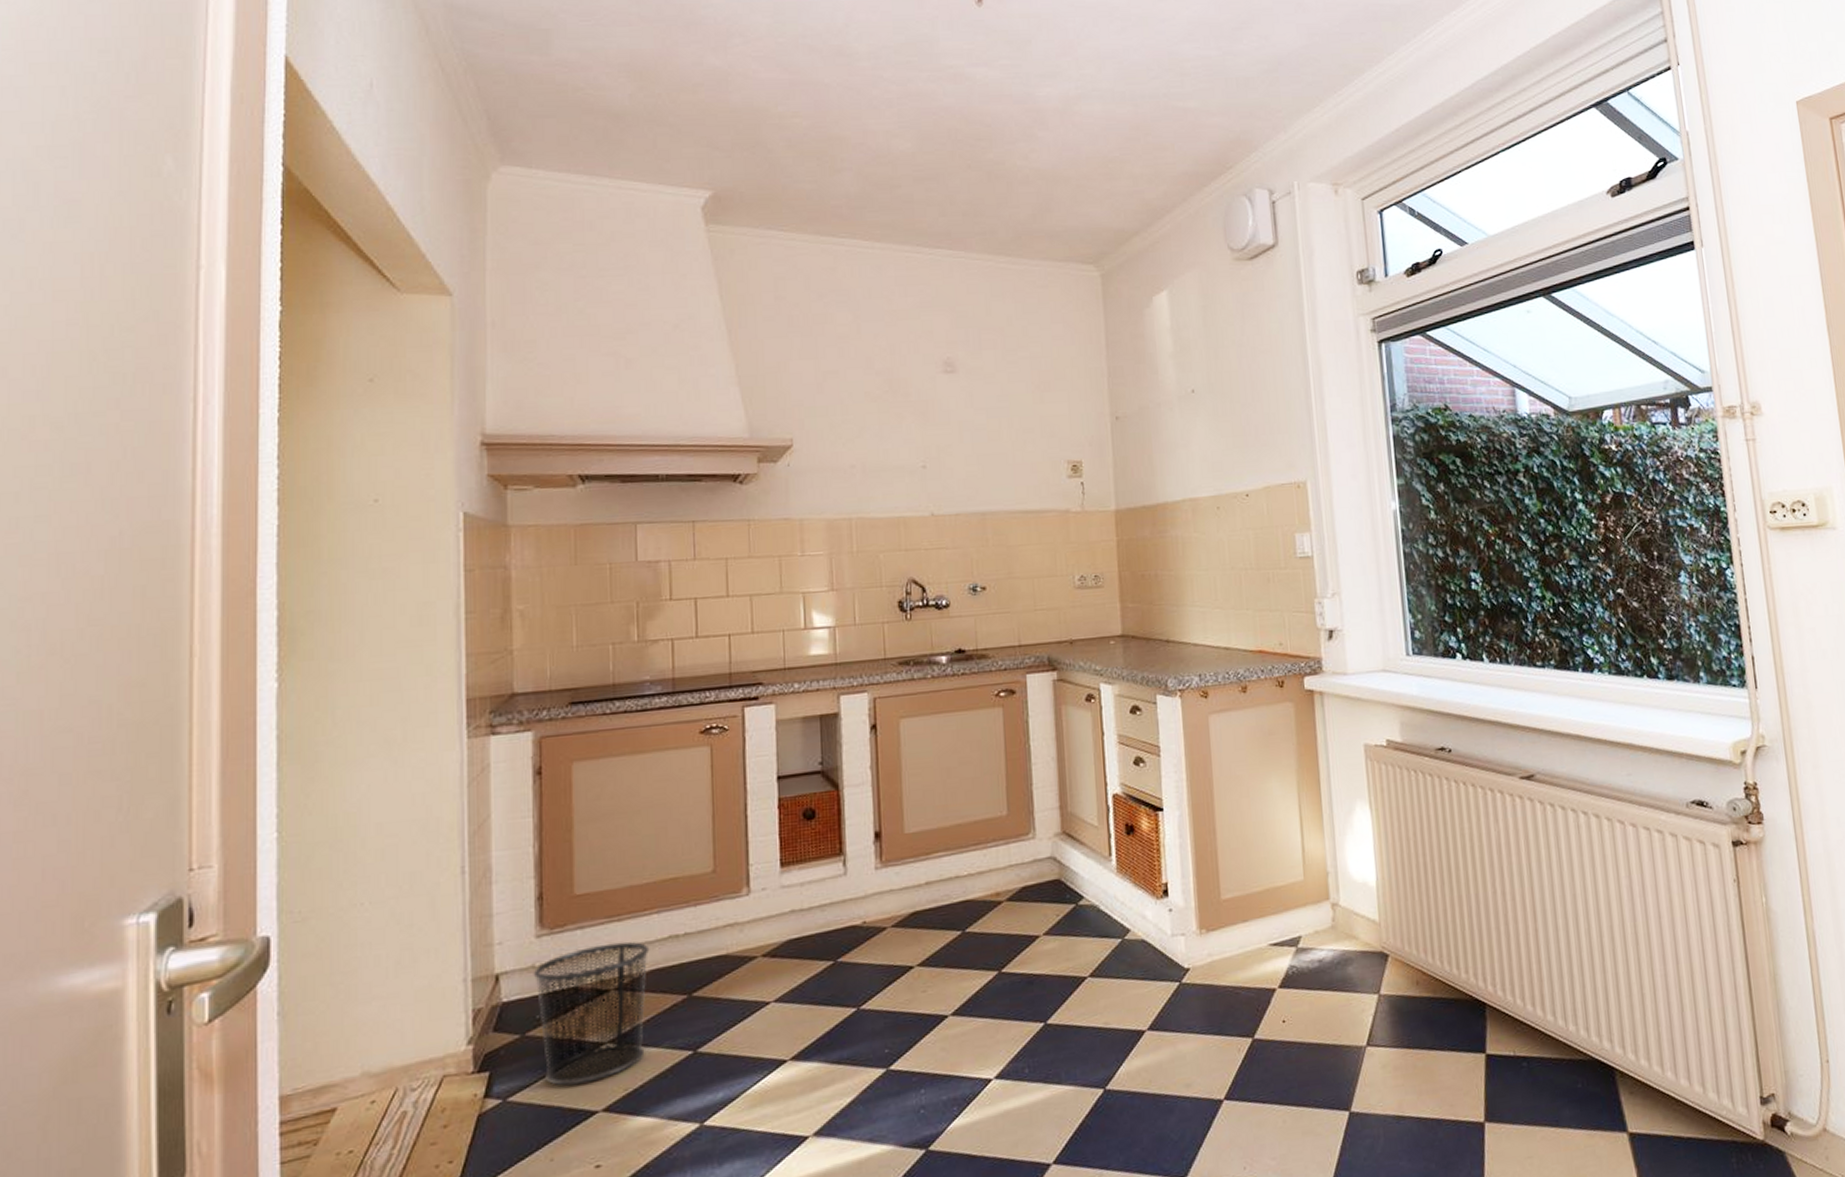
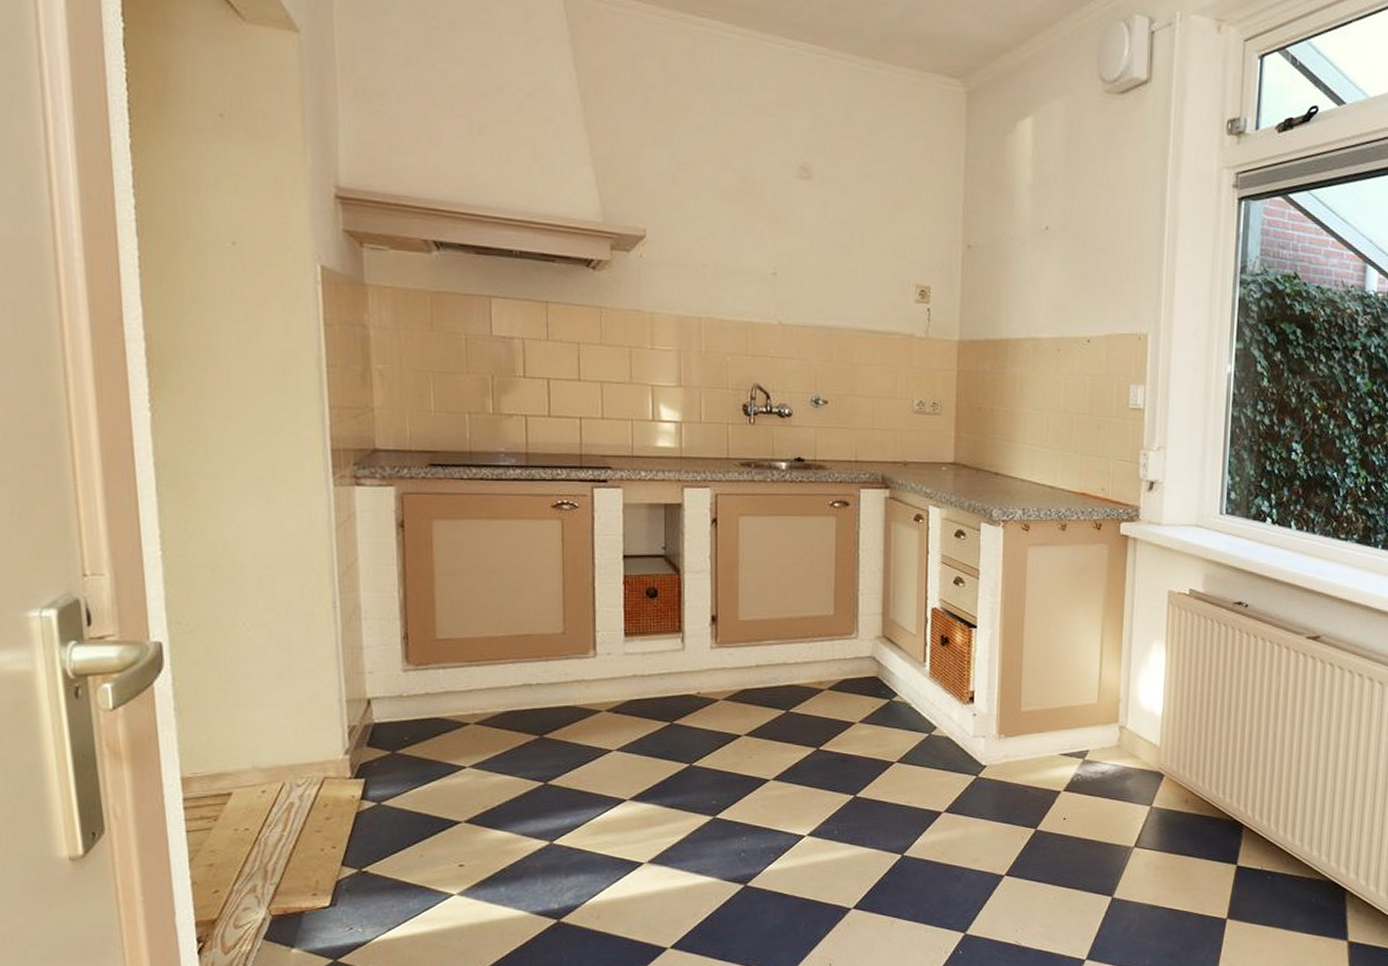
waste bin: present [533,941,650,1086] -> none [401,684,506,798]

